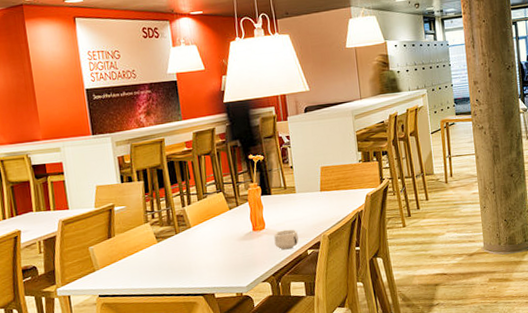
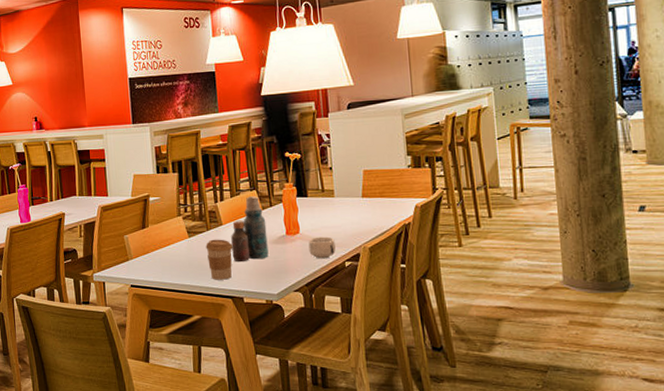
coffee cup: none [175,241,203,280] -> present [206,239,233,280]
bottle: none [200,198,237,261] -> present [231,196,269,263]

